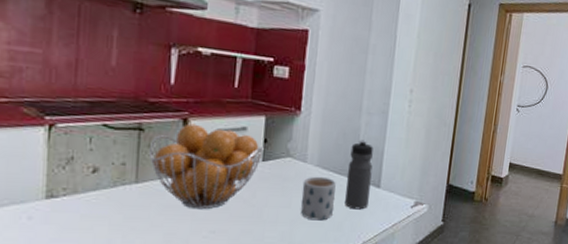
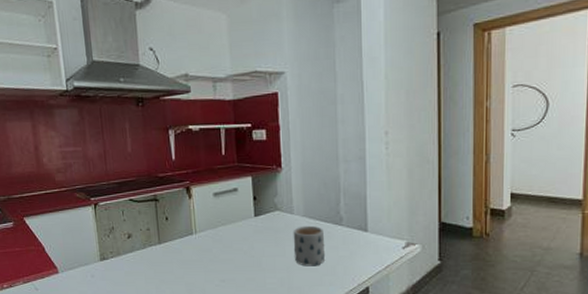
fruit basket: present [148,123,264,210] -> none [164,190,254,263]
water bottle: present [345,140,374,210] -> none [332,187,358,254]

